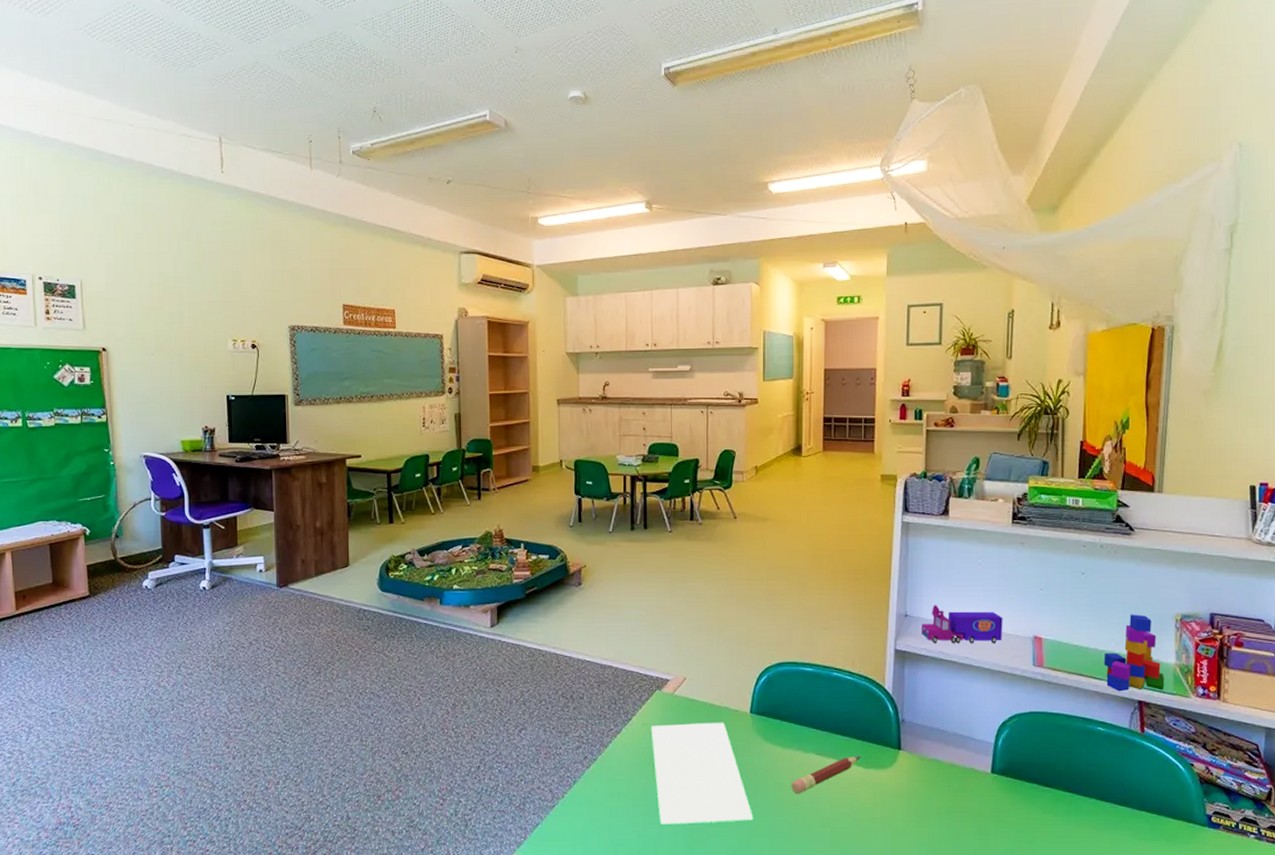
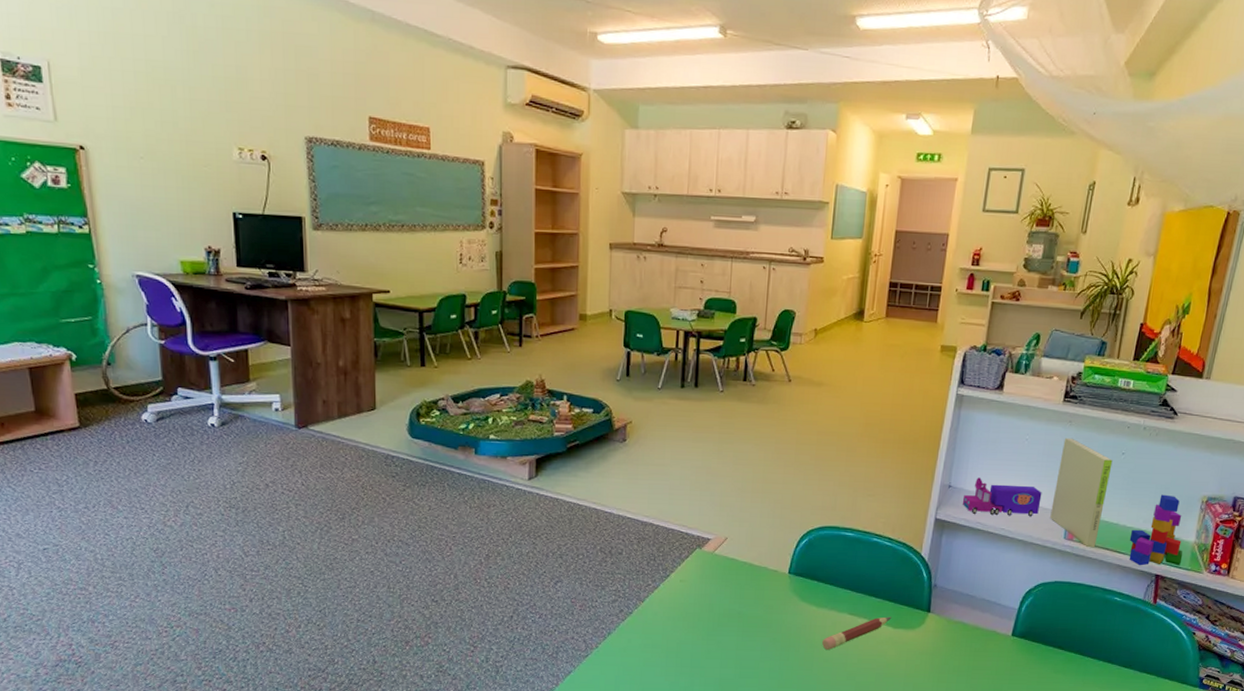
paper: present [652,722,753,825] -> none [689,581,783,675]
book: none [1015,560,1073,674] -> present [1050,438,1113,548]

